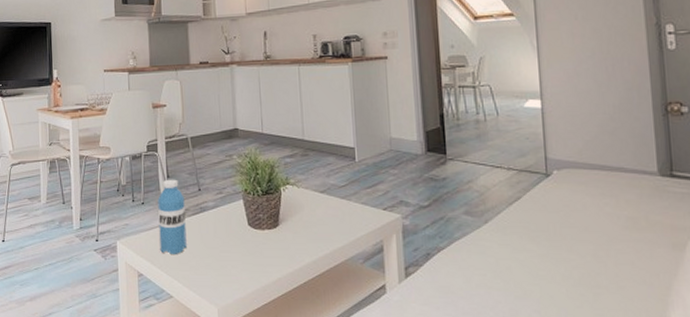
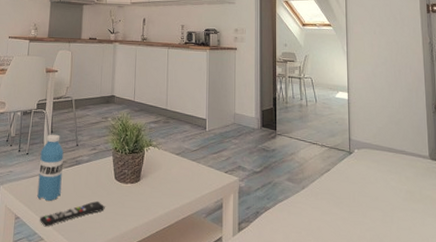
remote control: none [165,251,240,283] -> present [39,200,105,227]

